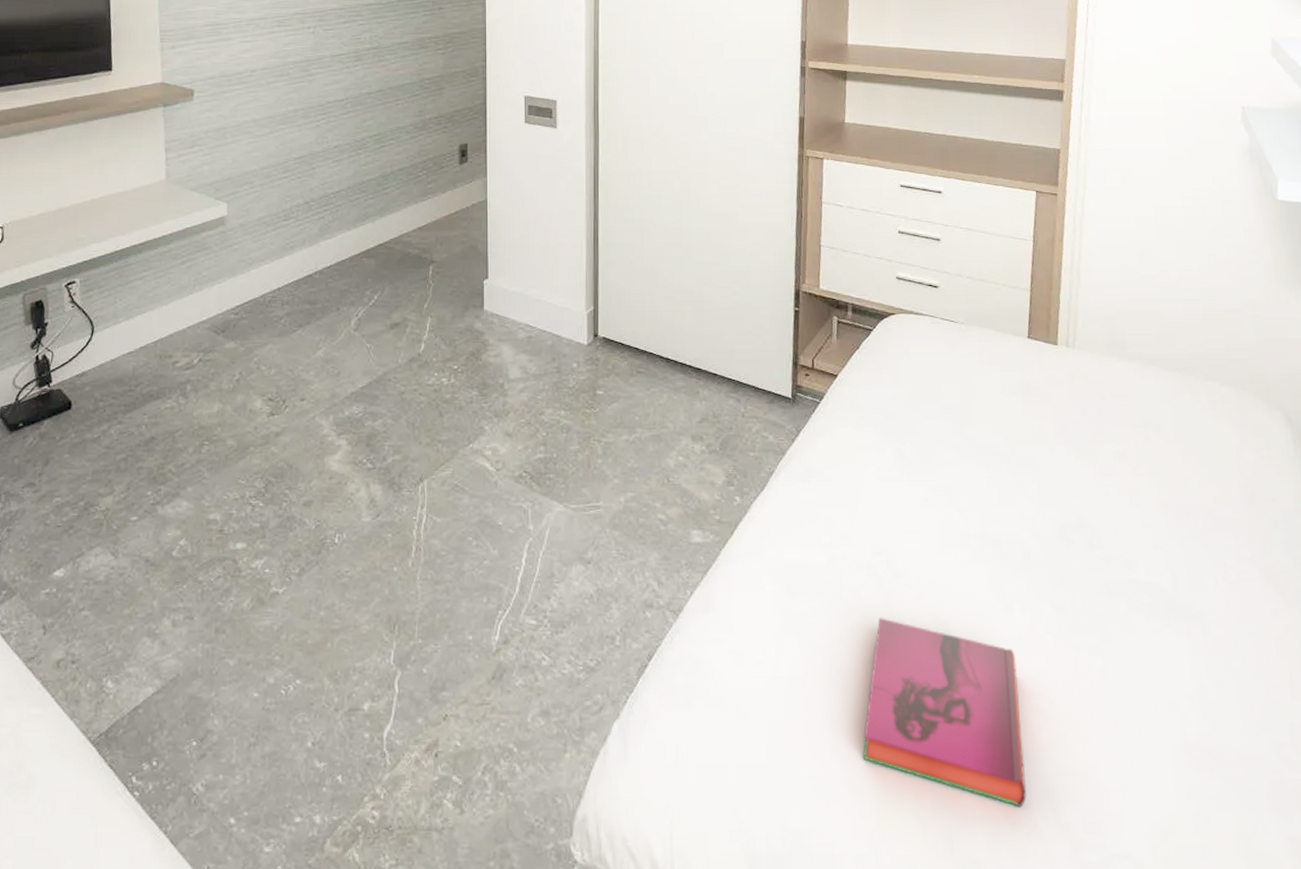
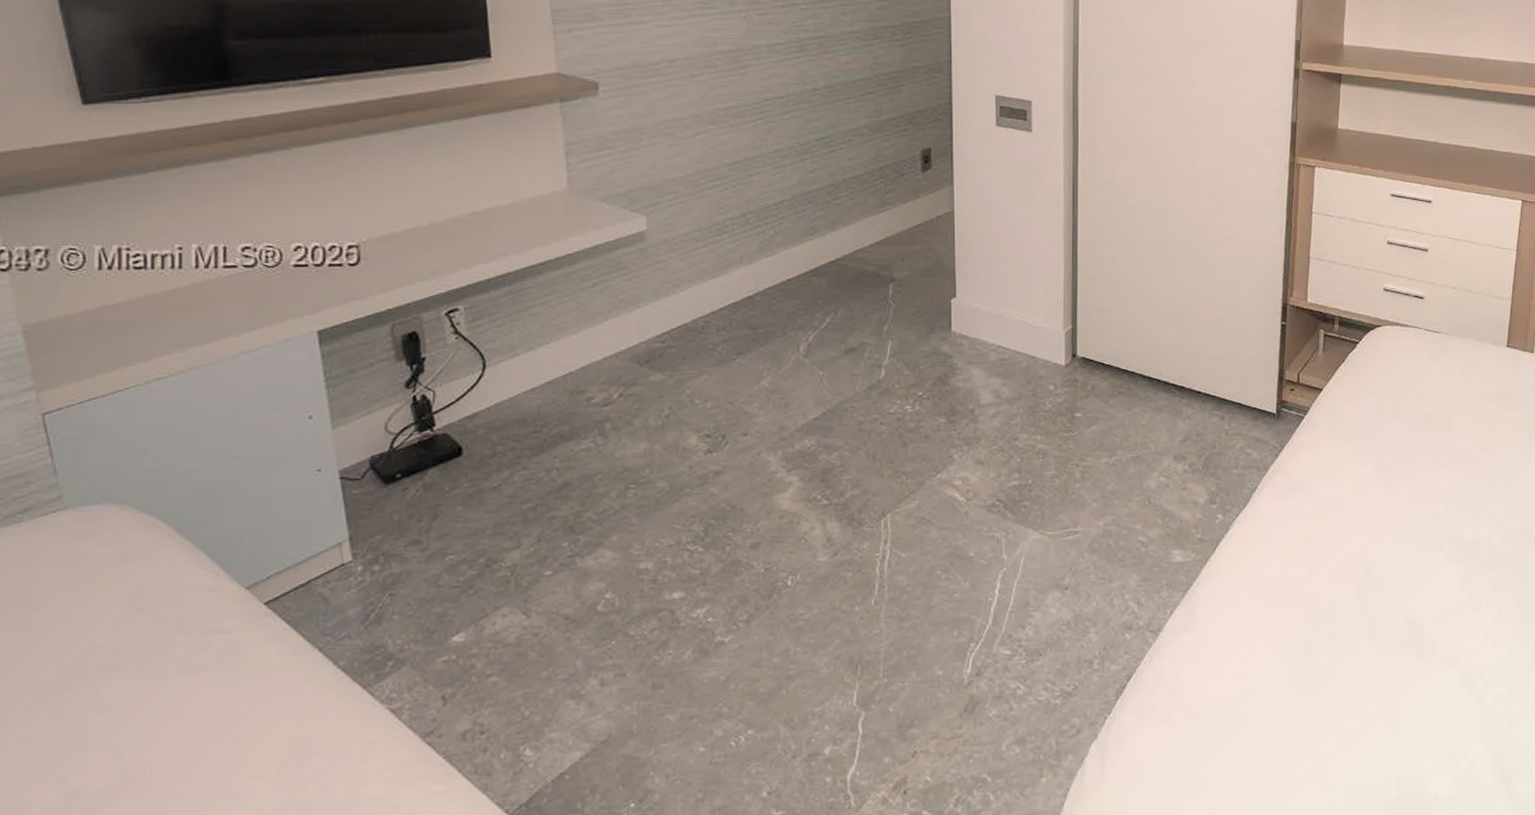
hardback book: present [863,618,1027,808] -> none [1336,623,1485,787]

